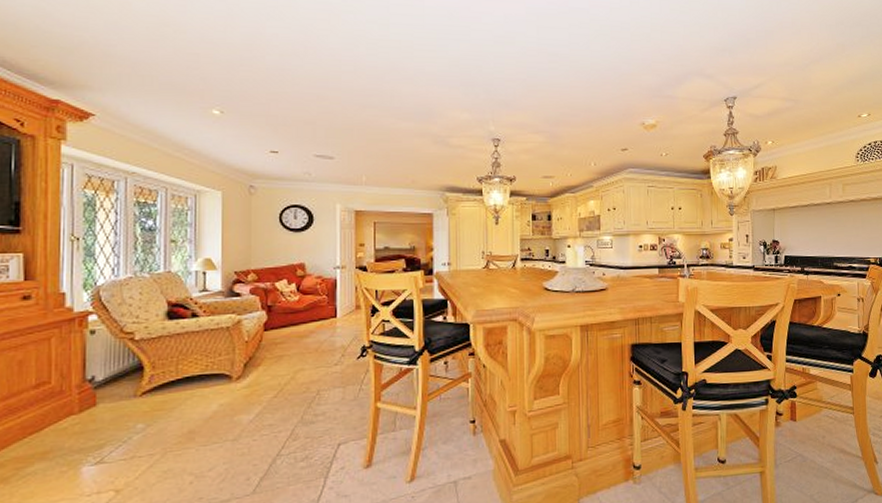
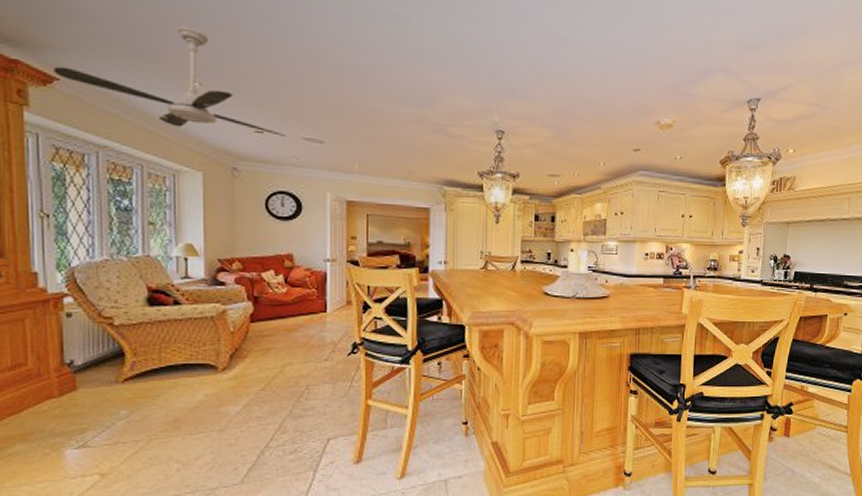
ceiling fan: none [89,62,299,155] -> present [52,25,286,136]

